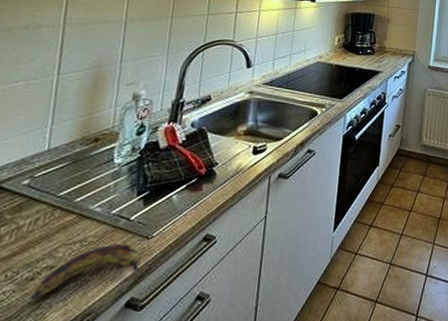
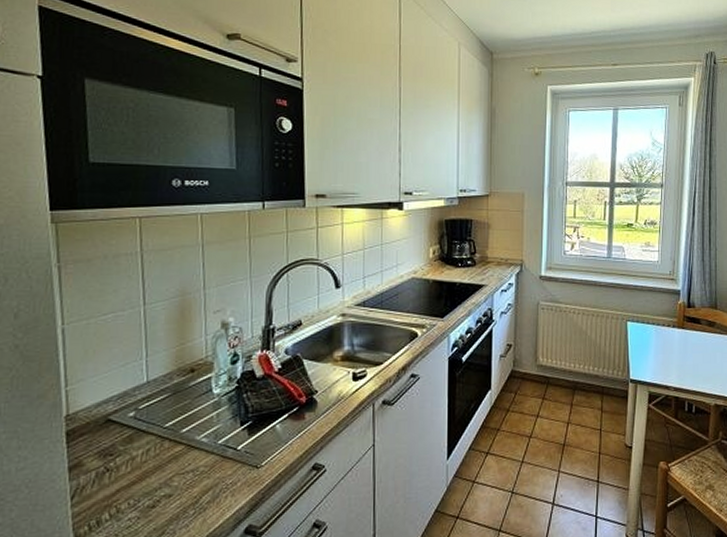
banana: present [31,243,141,301] -> none [155,472,253,527]

